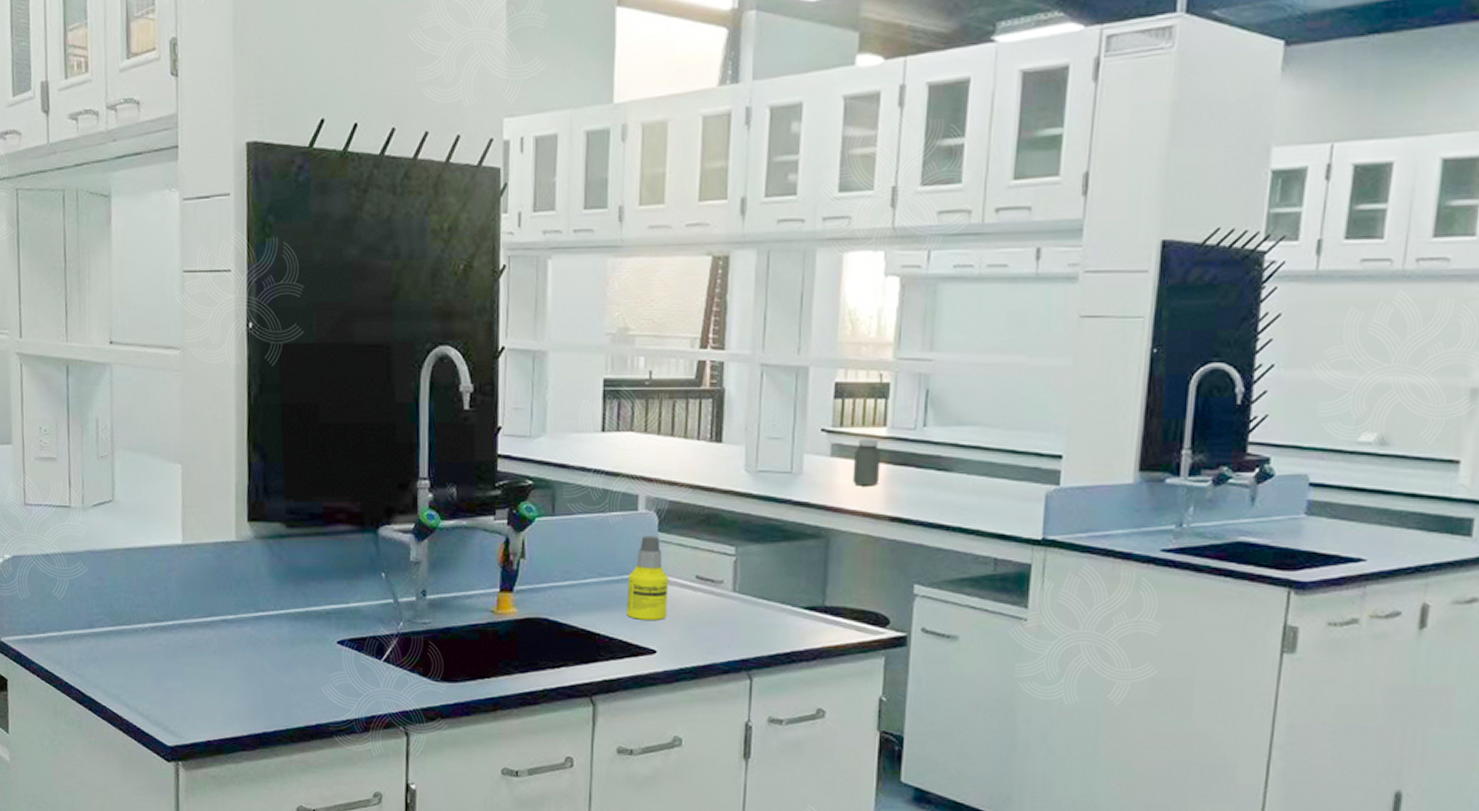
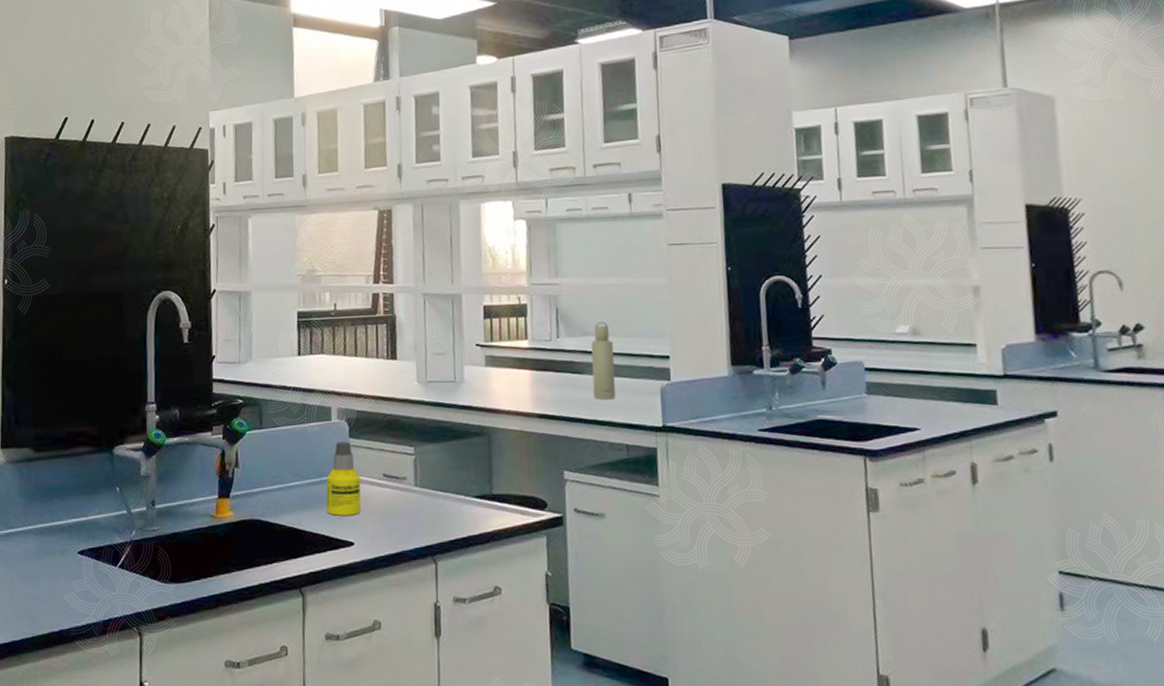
jar: present [852,439,880,486] -> none [504,350,527,390]
bottle: none [960,409,994,504] -> present [591,321,616,400]

